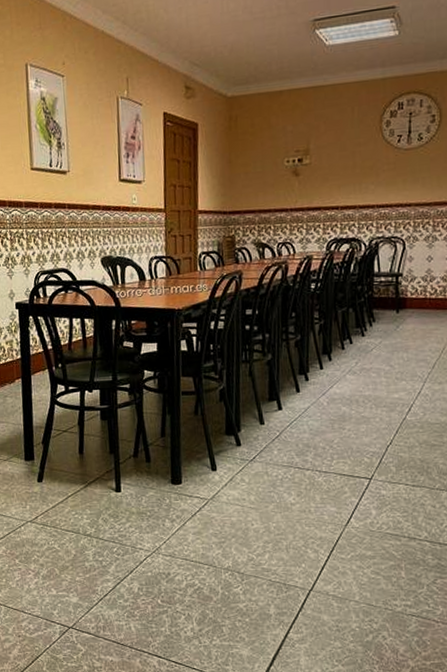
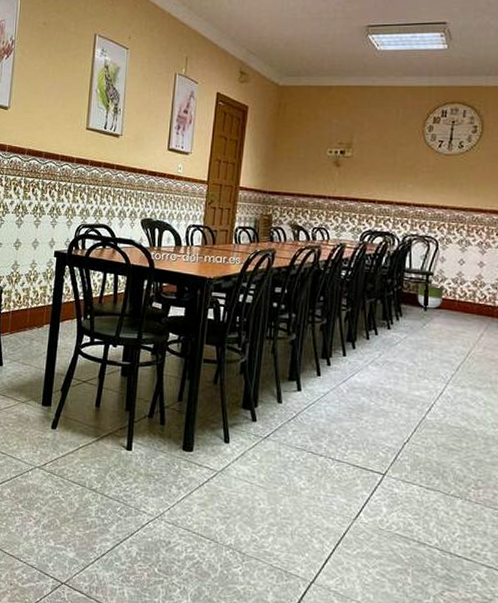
planter: none [388,285,415,310] -> present [417,283,444,309]

